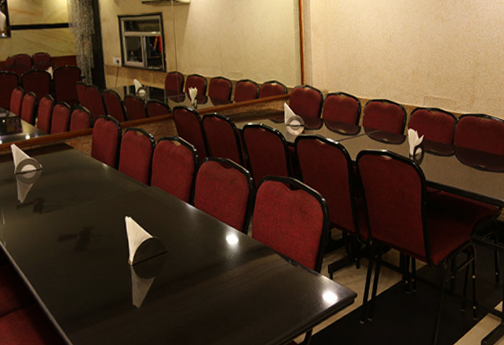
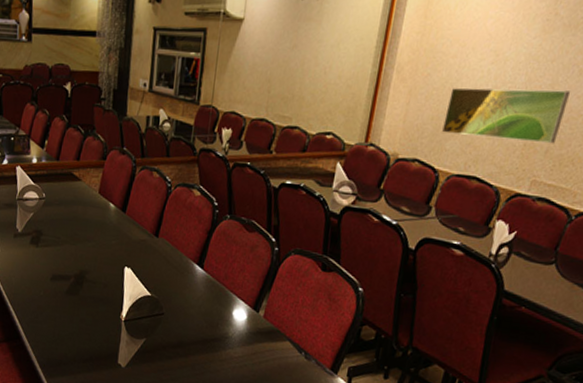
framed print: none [354,31,434,71] -> present [442,88,571,144]

